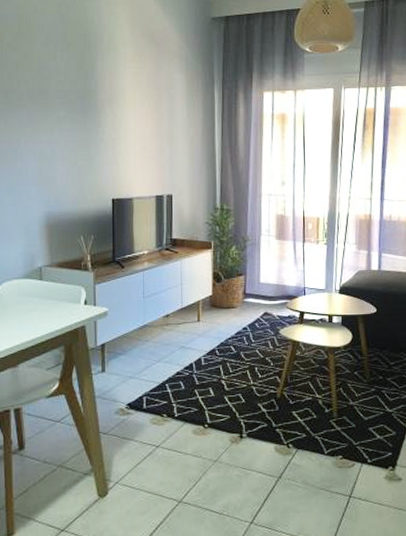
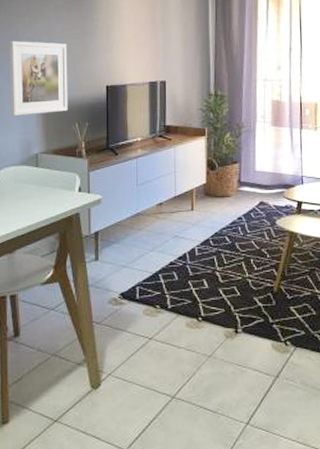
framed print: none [10,151,73,229] -> present [9,40,68,117]

